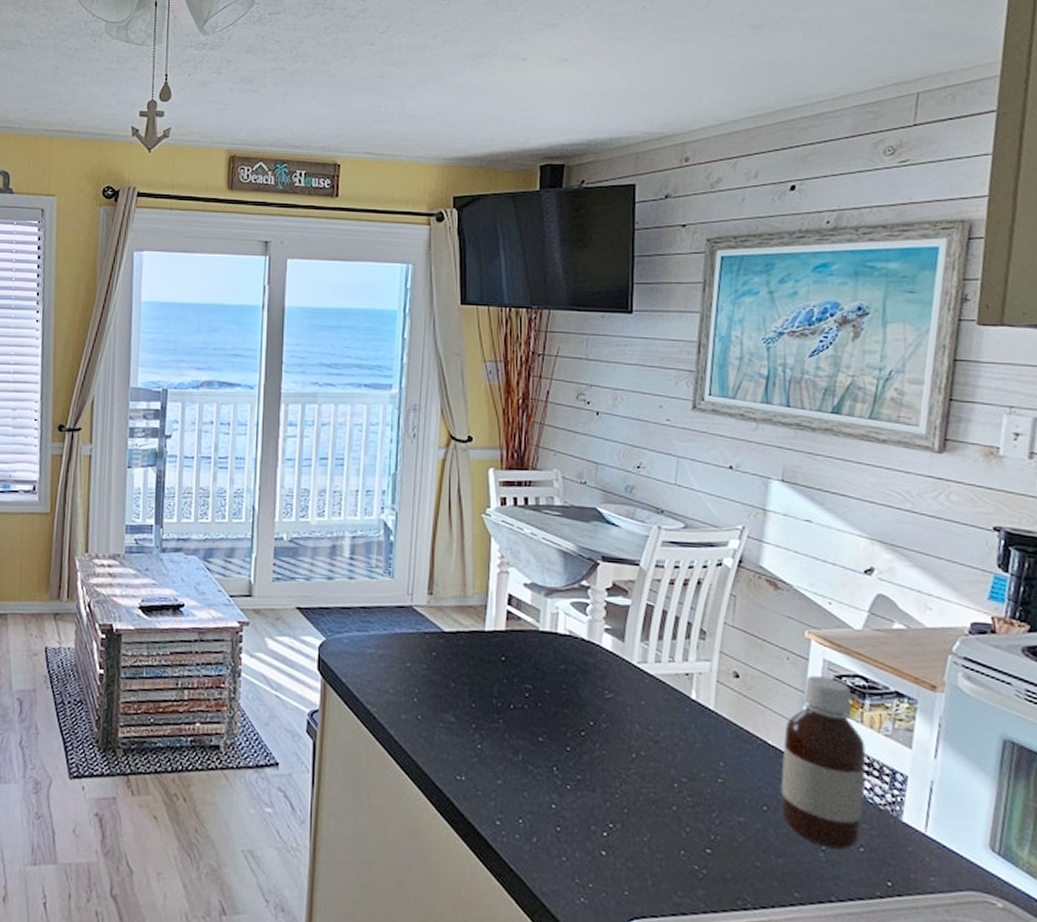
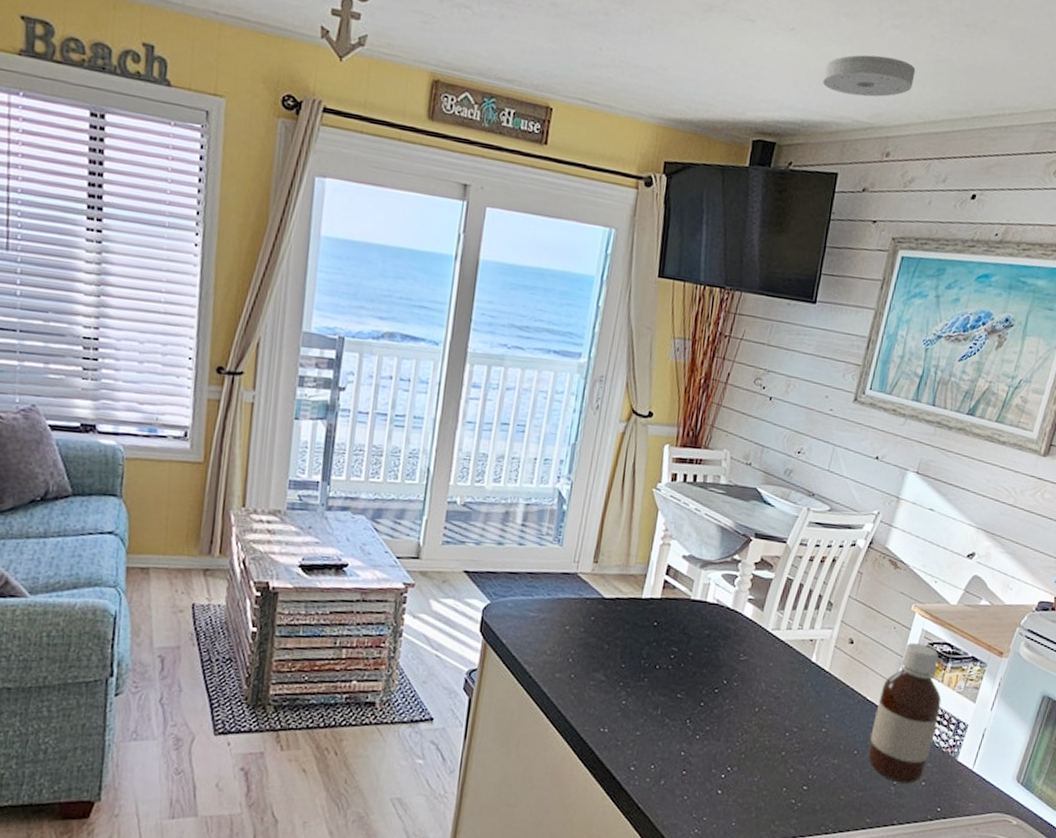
smoke detector: none [605,69,703,109] -> present [823,54,916,97]

